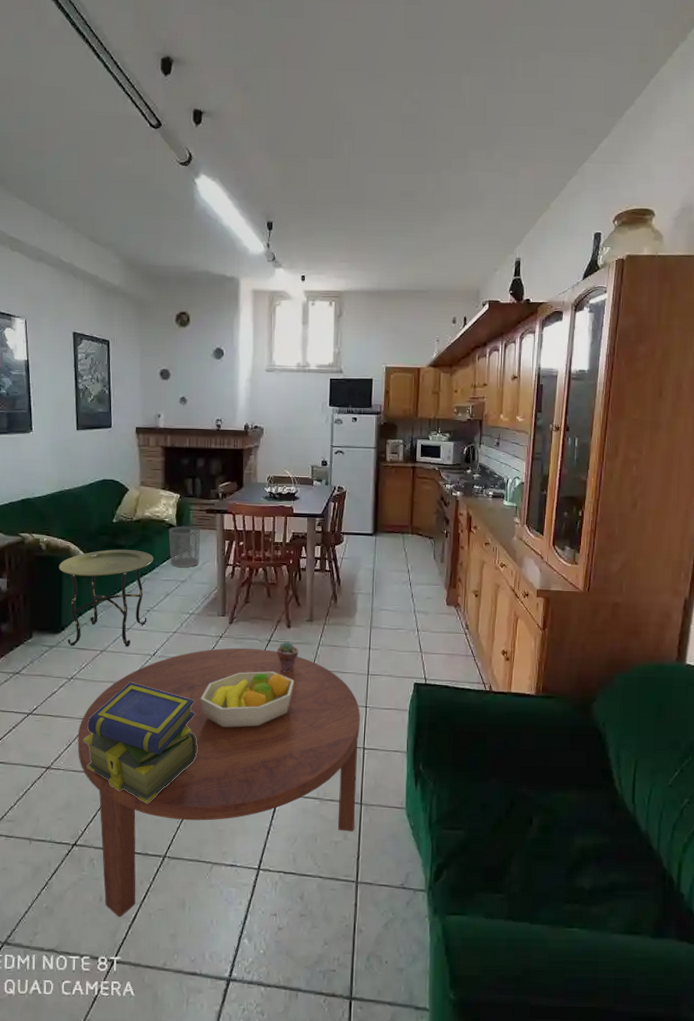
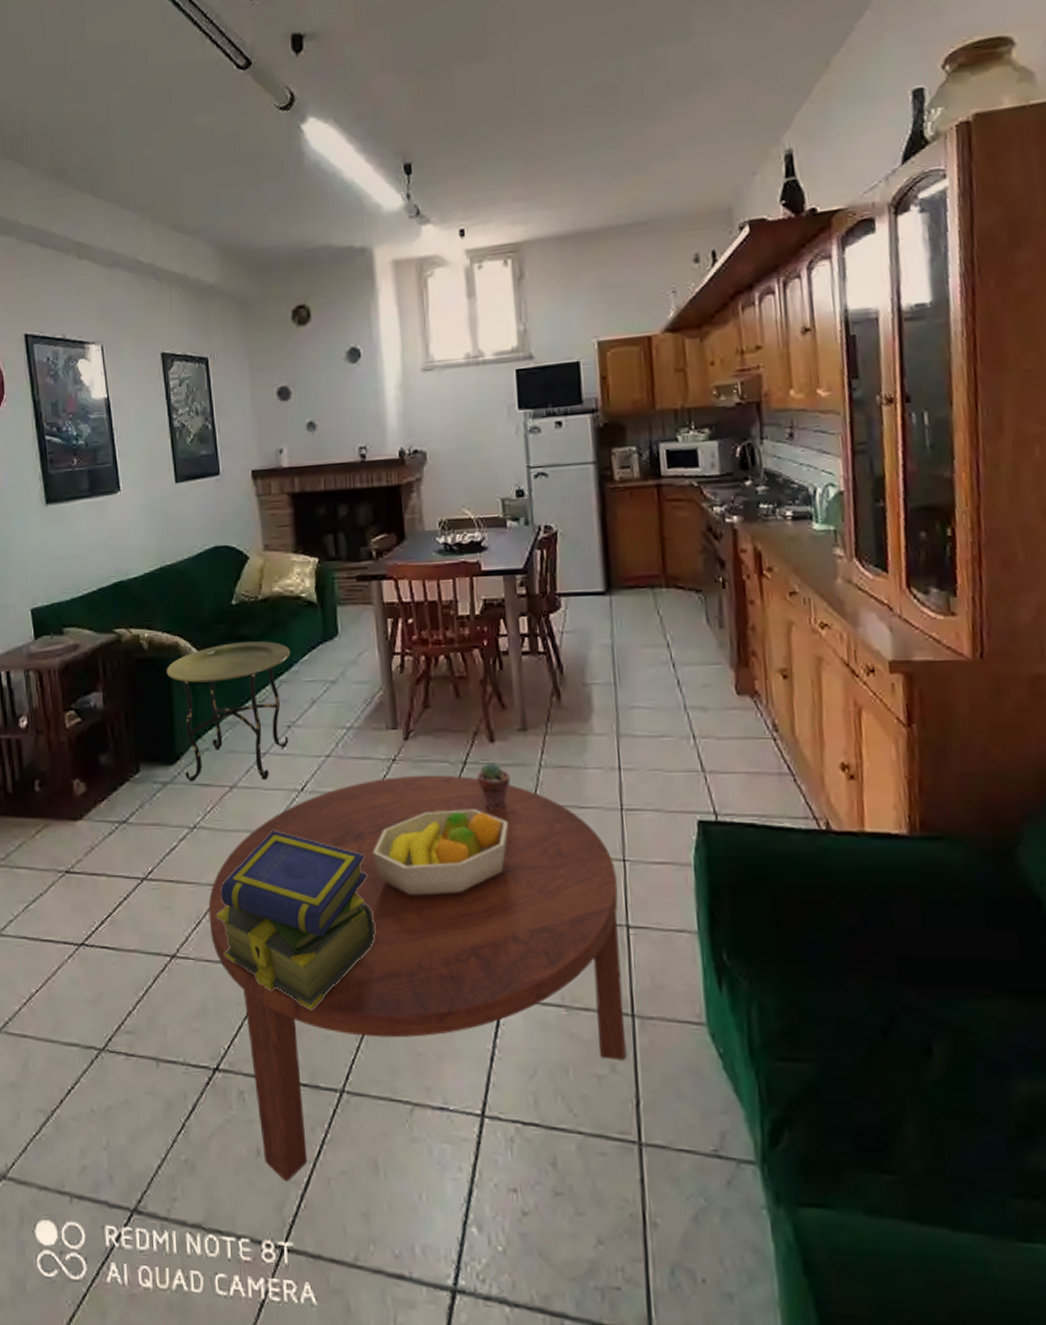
waste bin: present [168,526,200,567] -> none [307,601,354,661]

